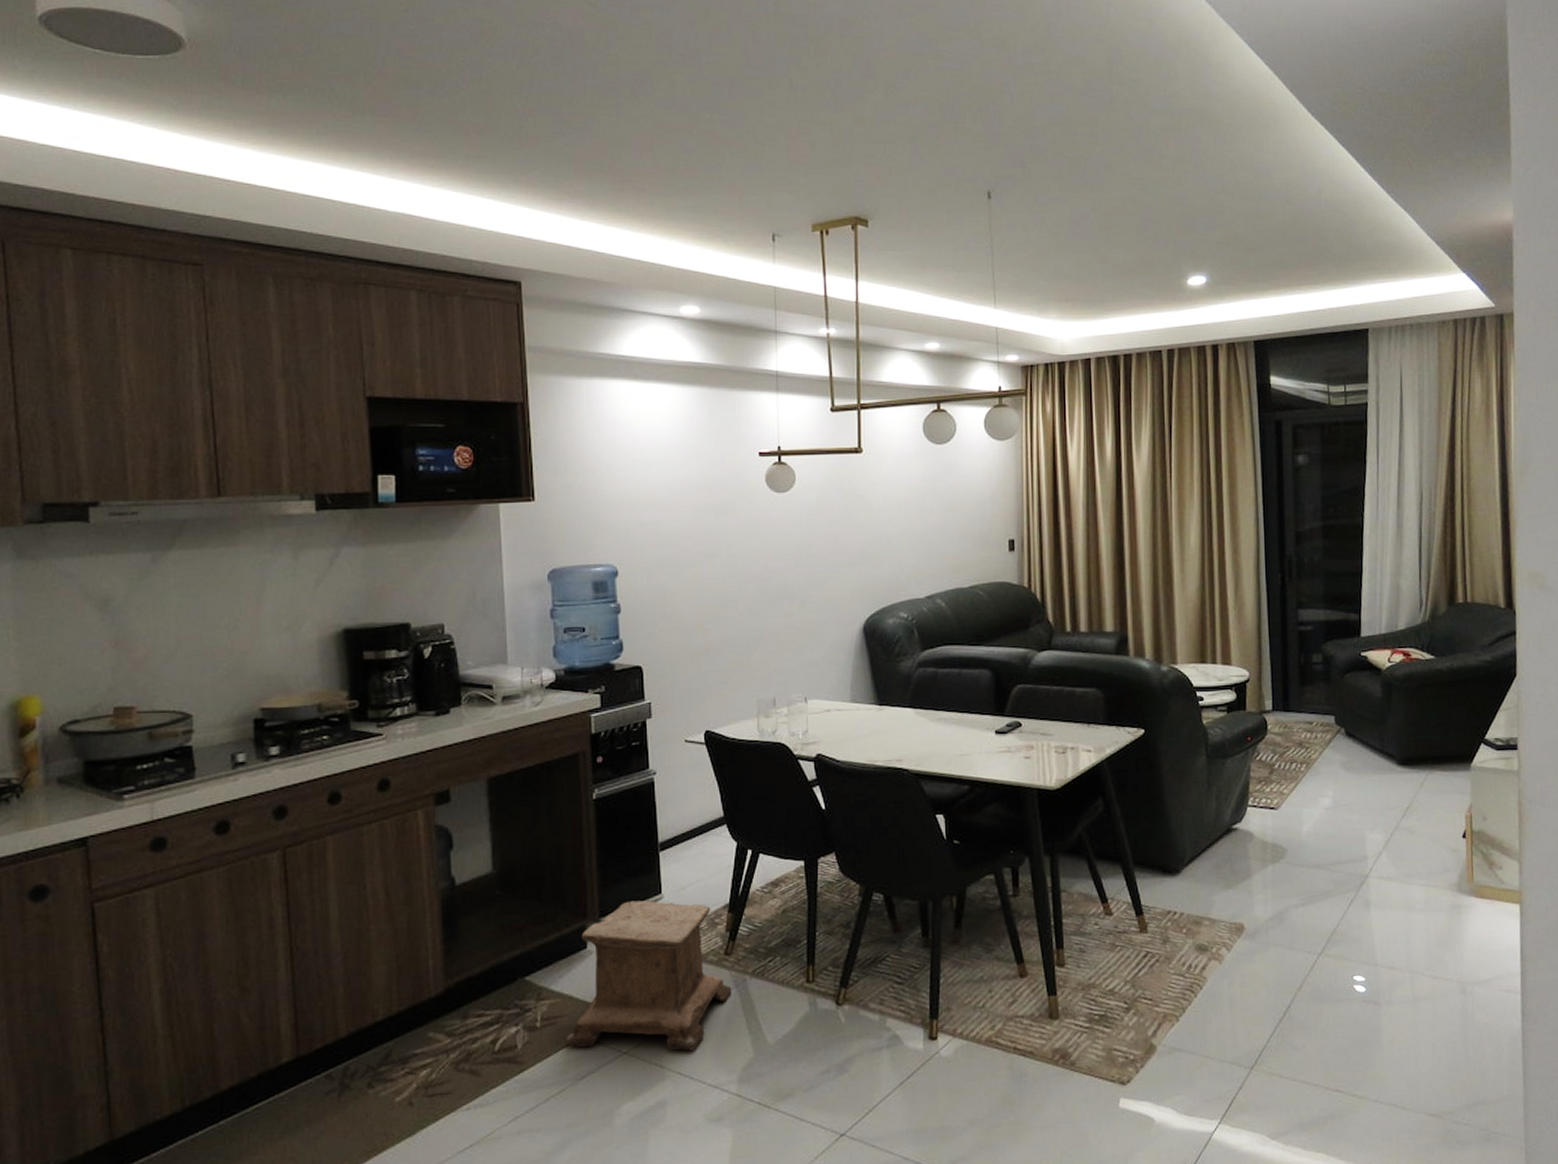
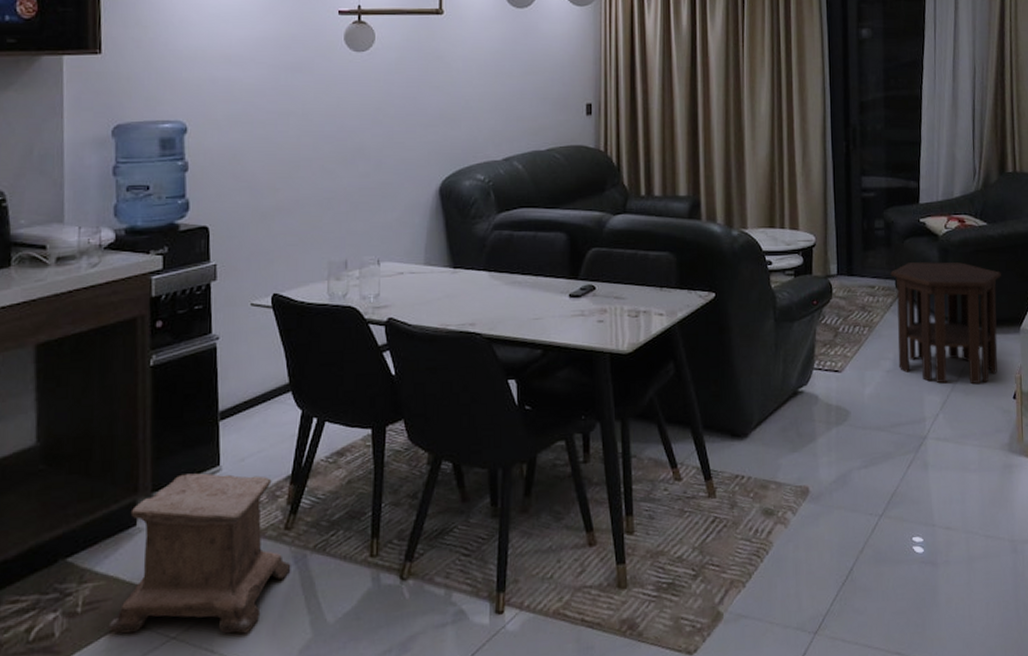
side table: none [1329,697,1450,822] -> present [890,262,1001,384]

